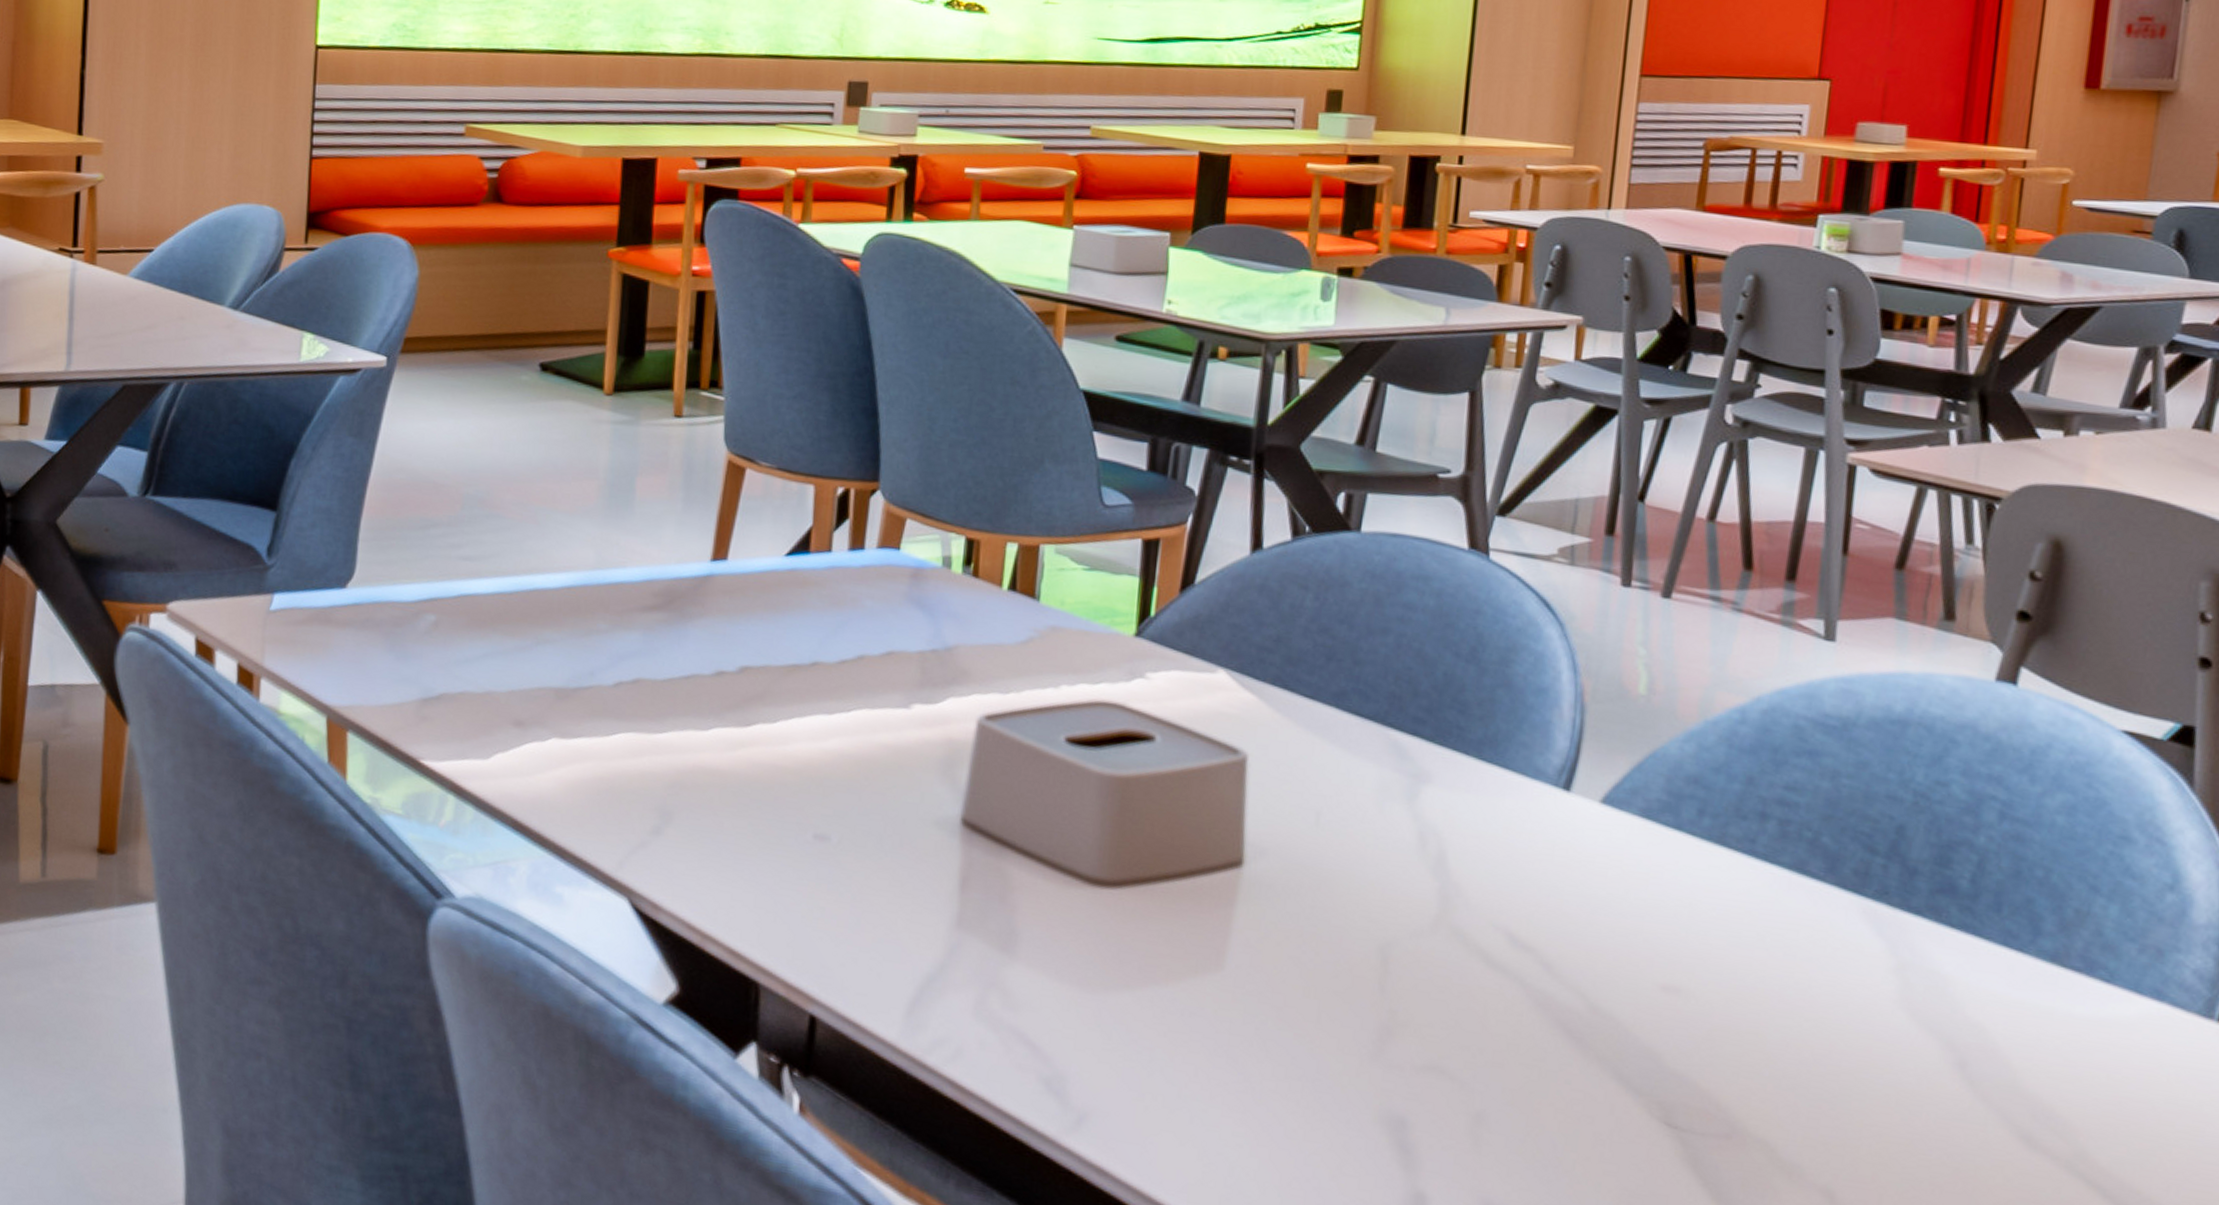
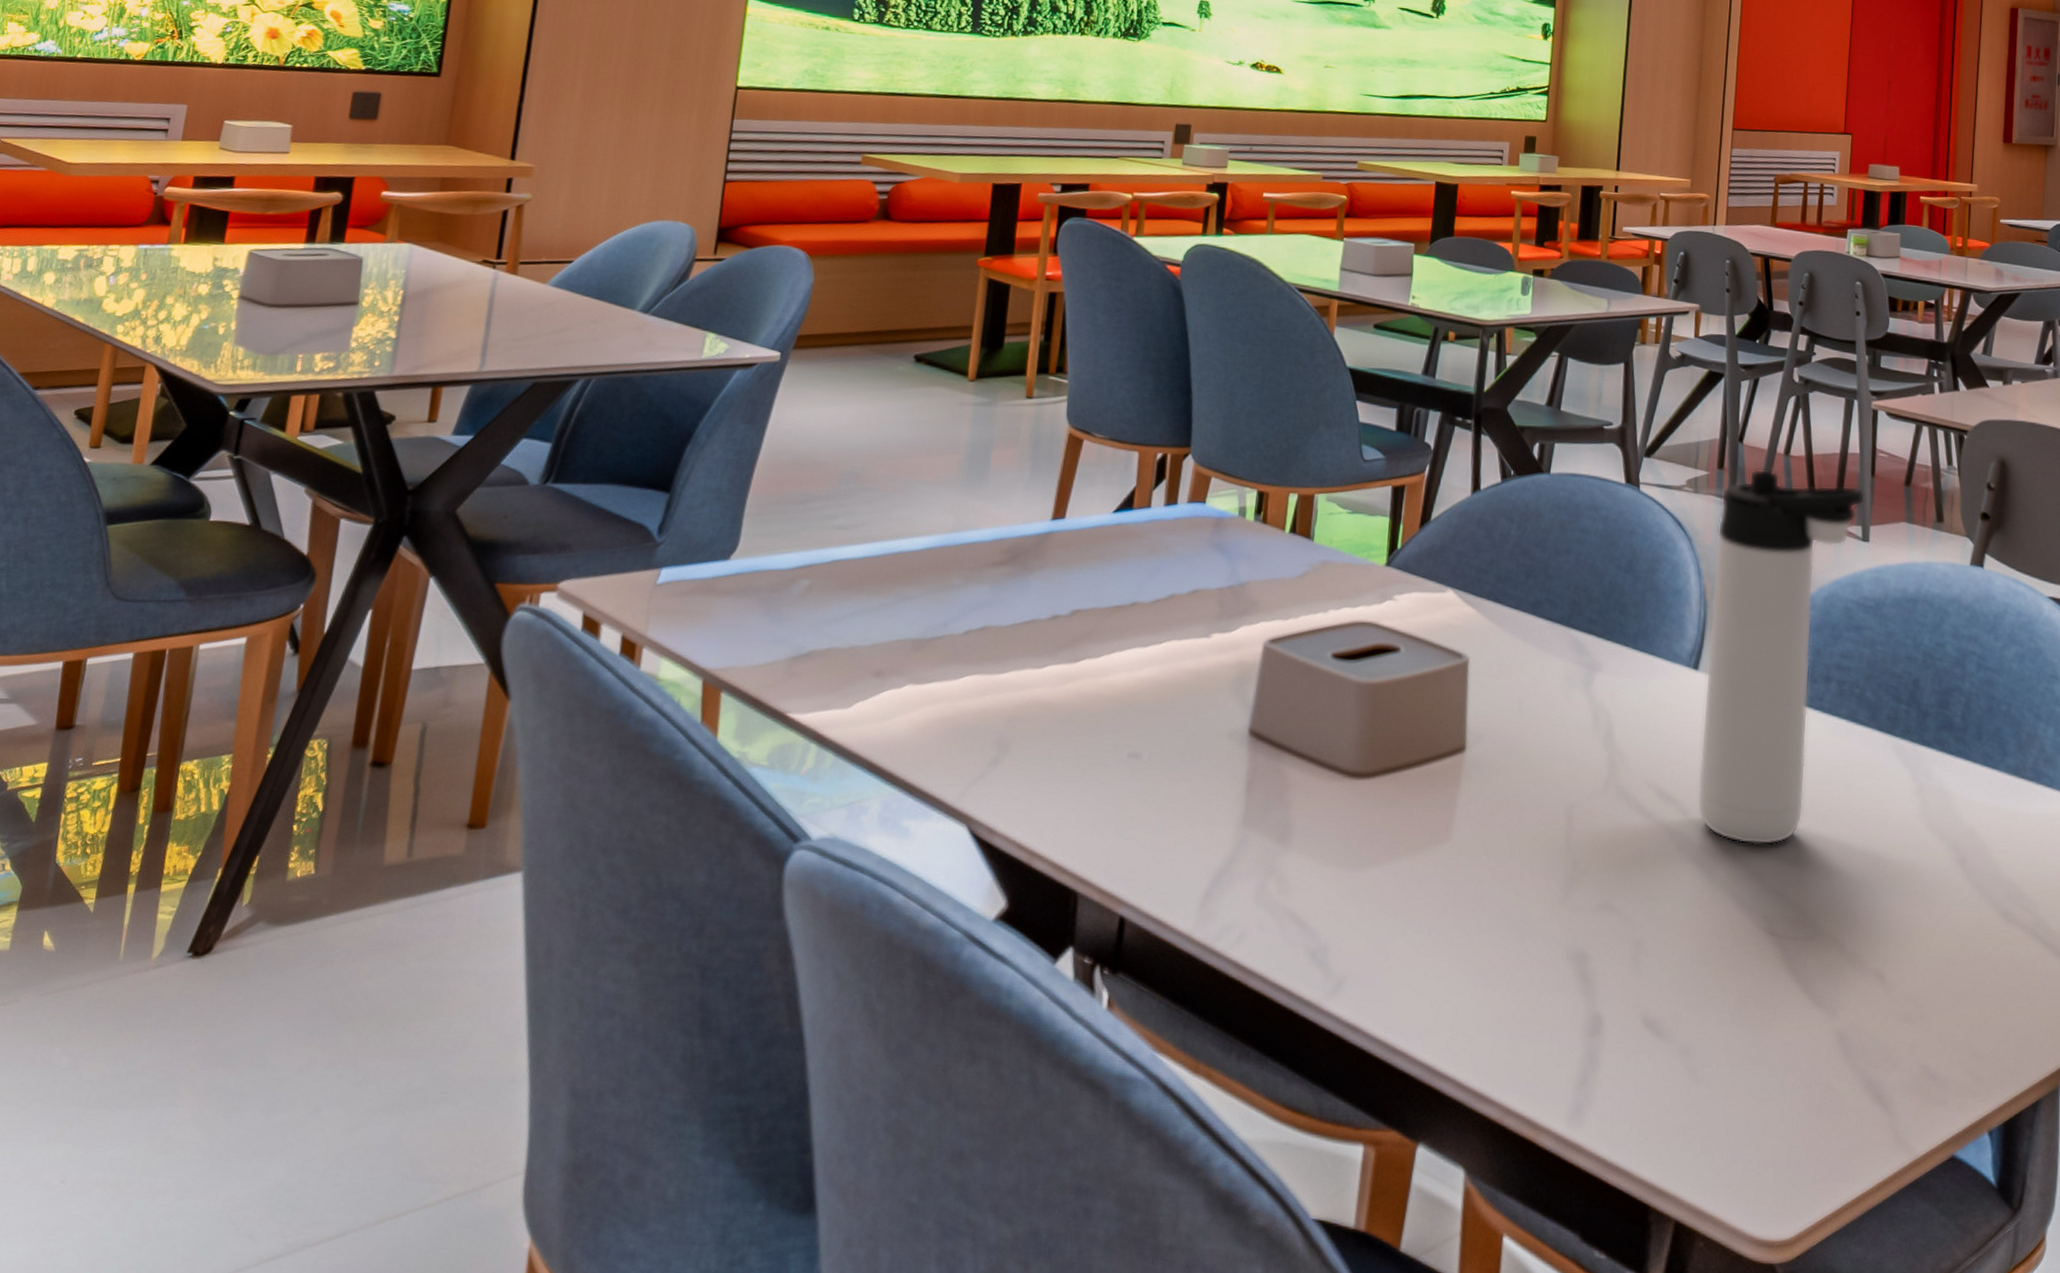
thermos bottle: none [1564,537,1832,1017] -> present [1696,469,1866,845]

